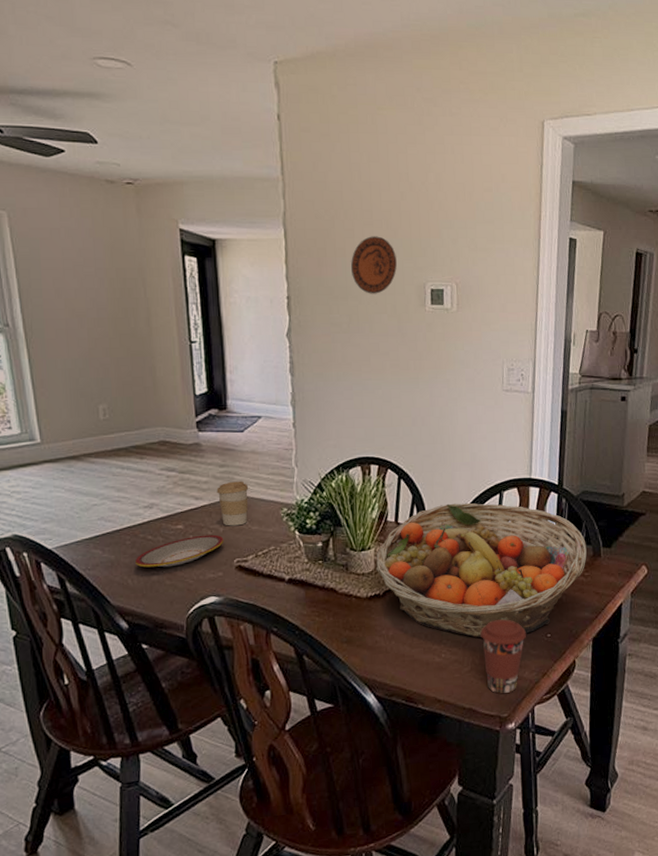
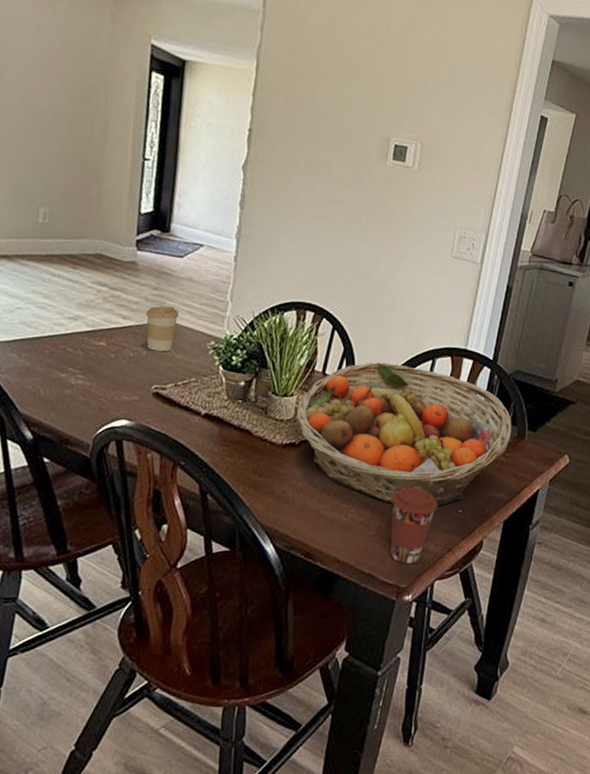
plate: present [135,534,224,568] -> none [51,355,146,383]
decorative plate: present [351,236,397,294] -> none [318,82,366,141]

